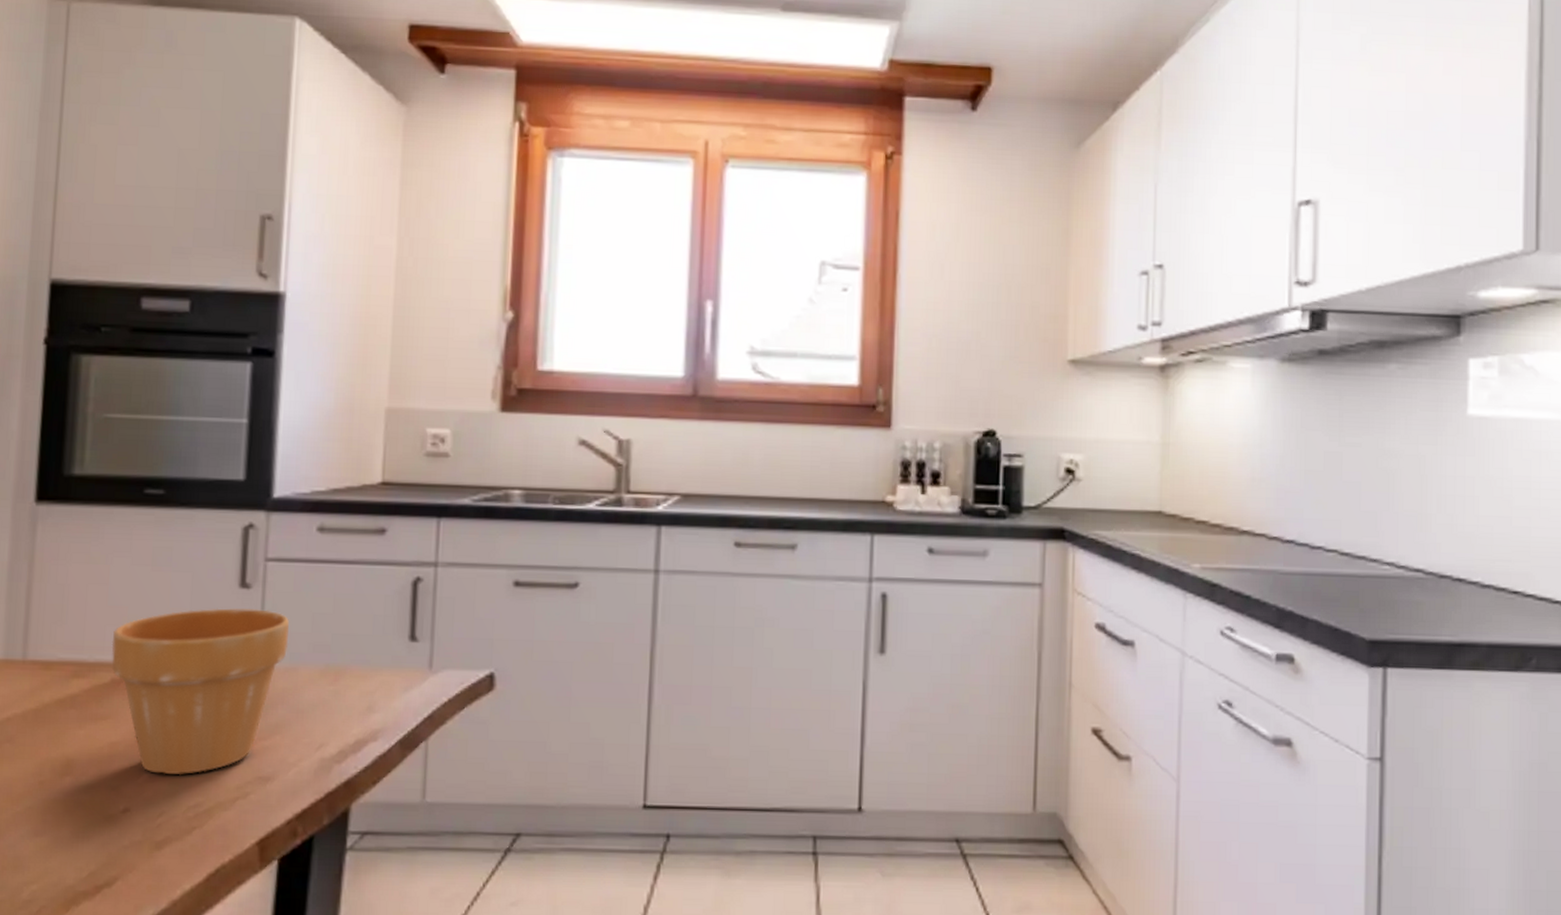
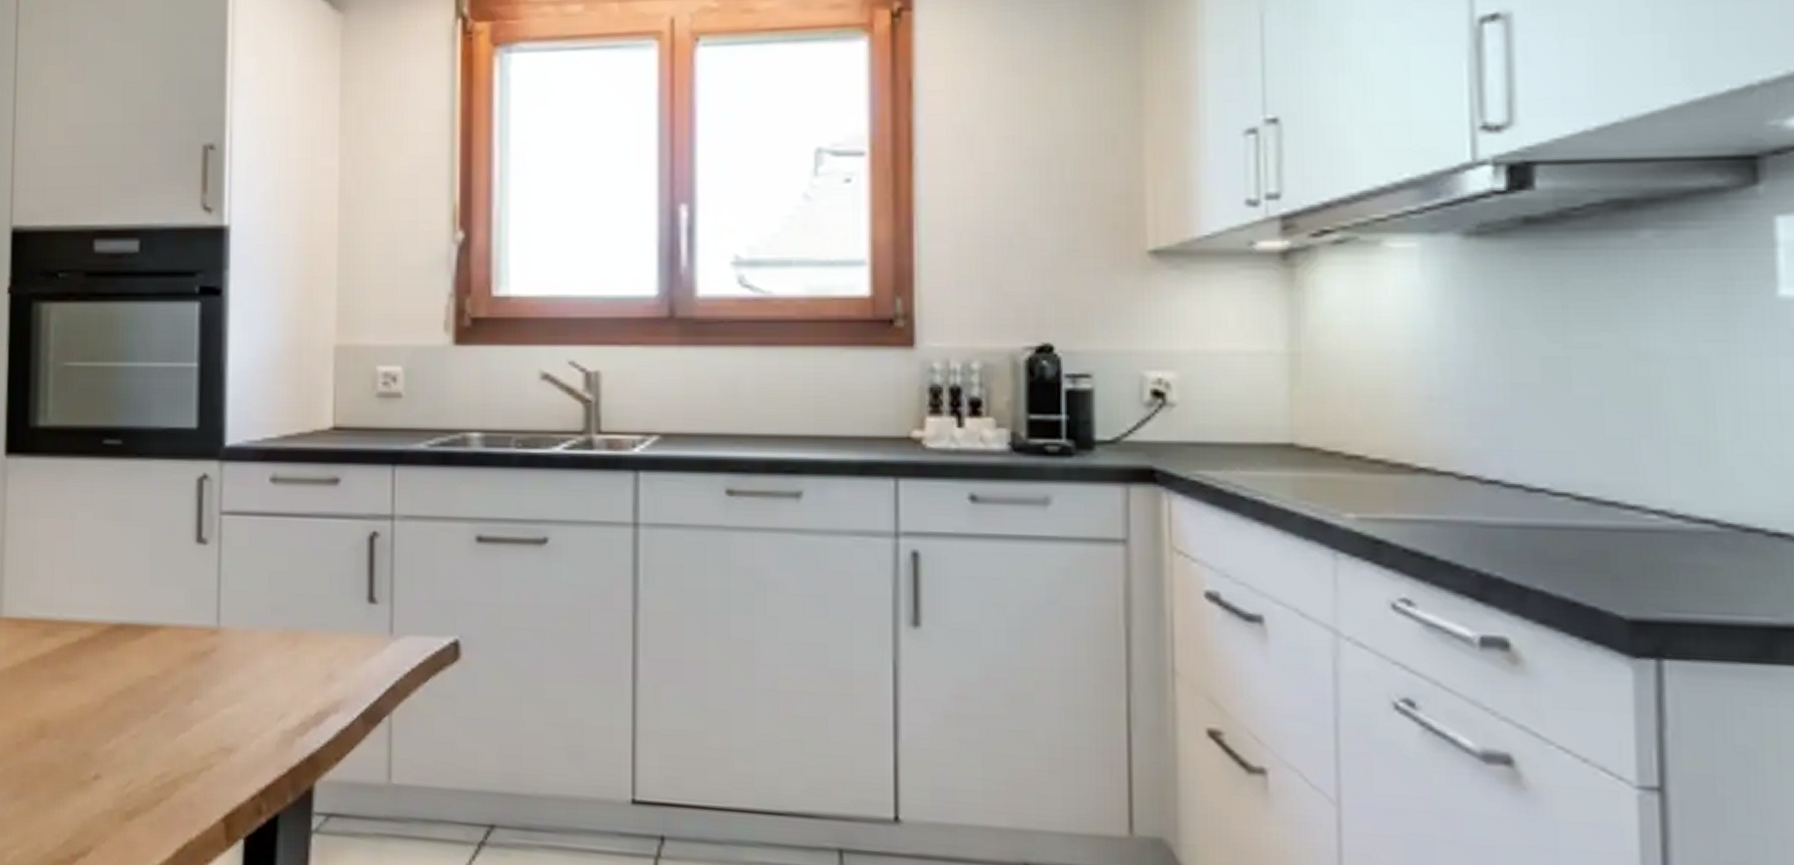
flower pot: present [111,608,289,776] -> none [78,565,246,742]

